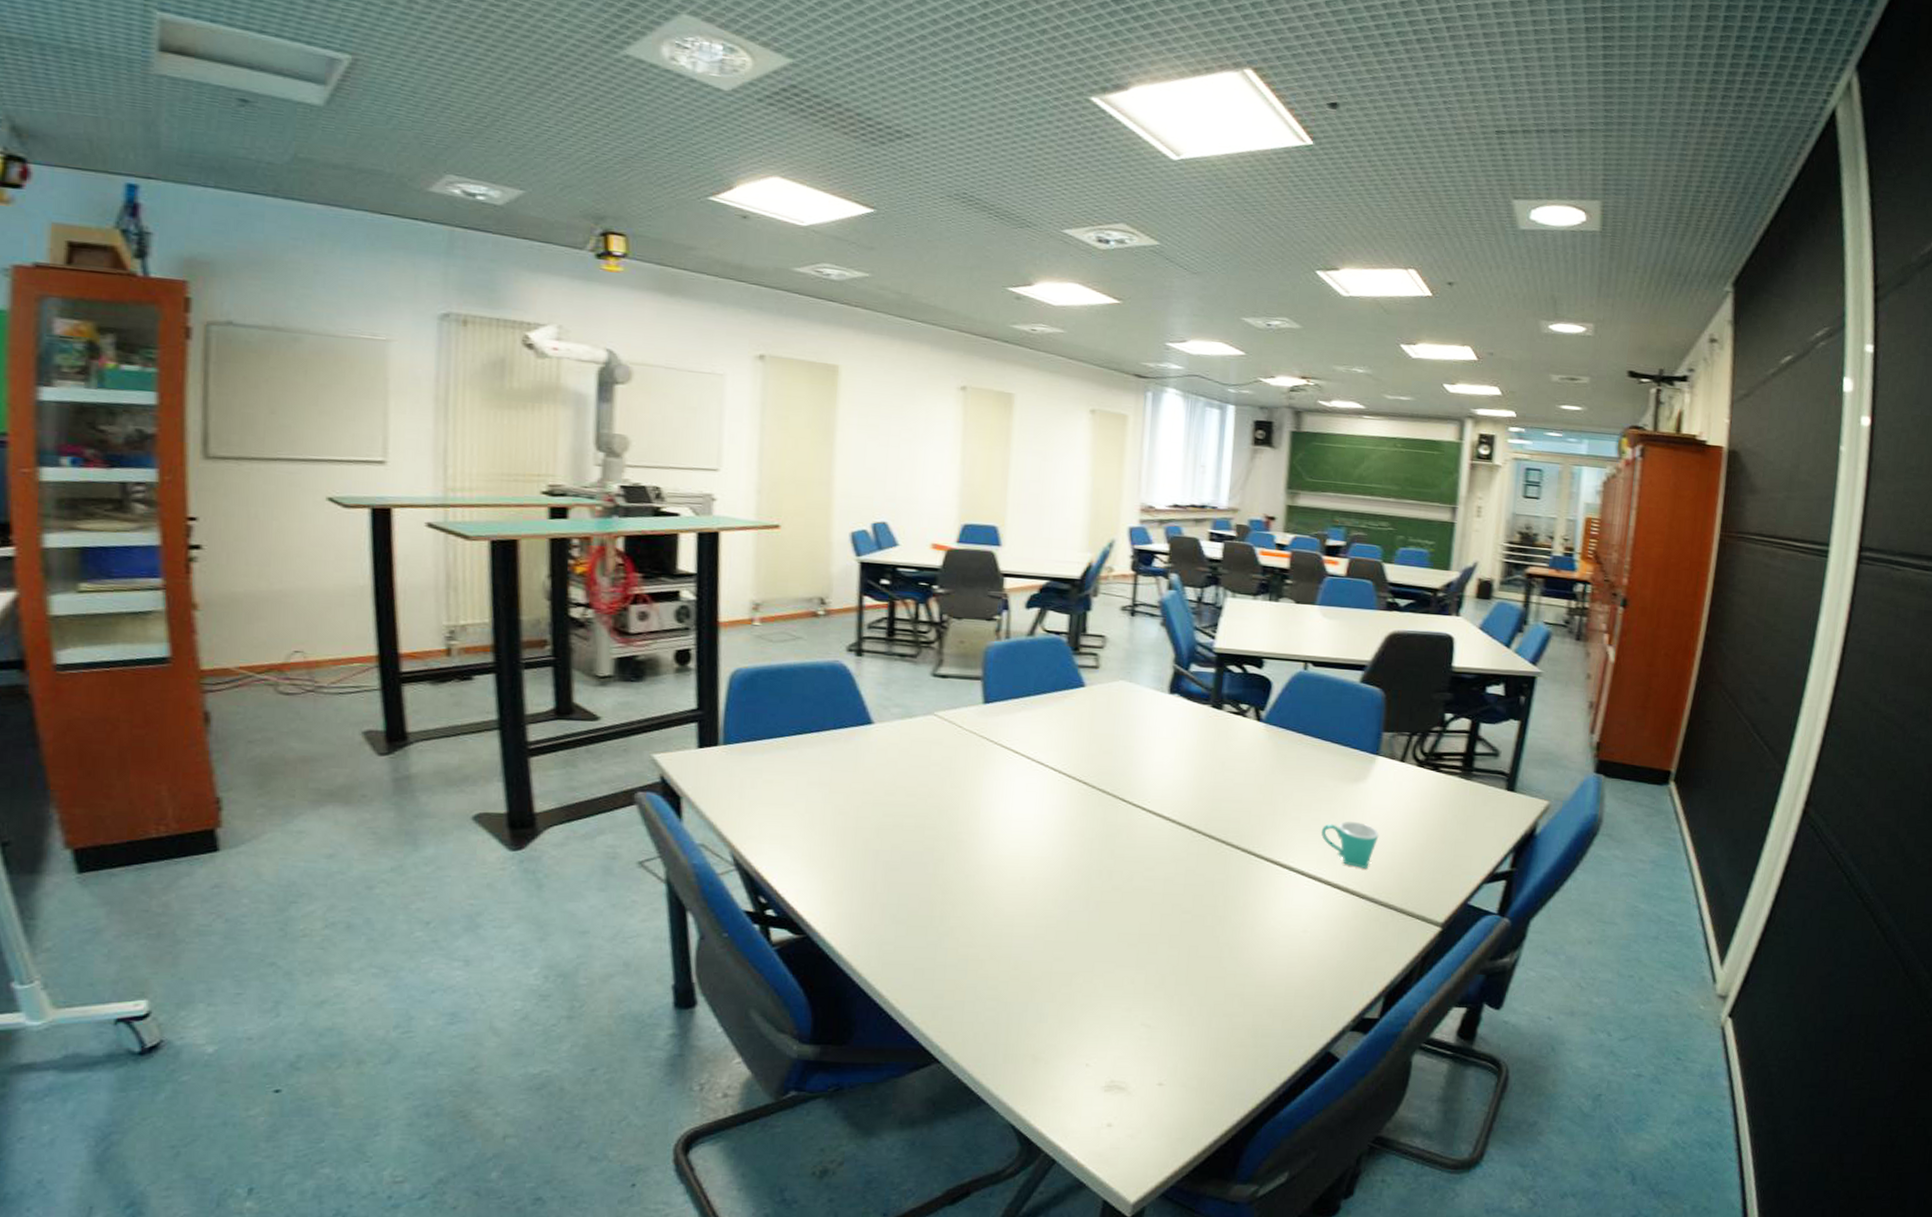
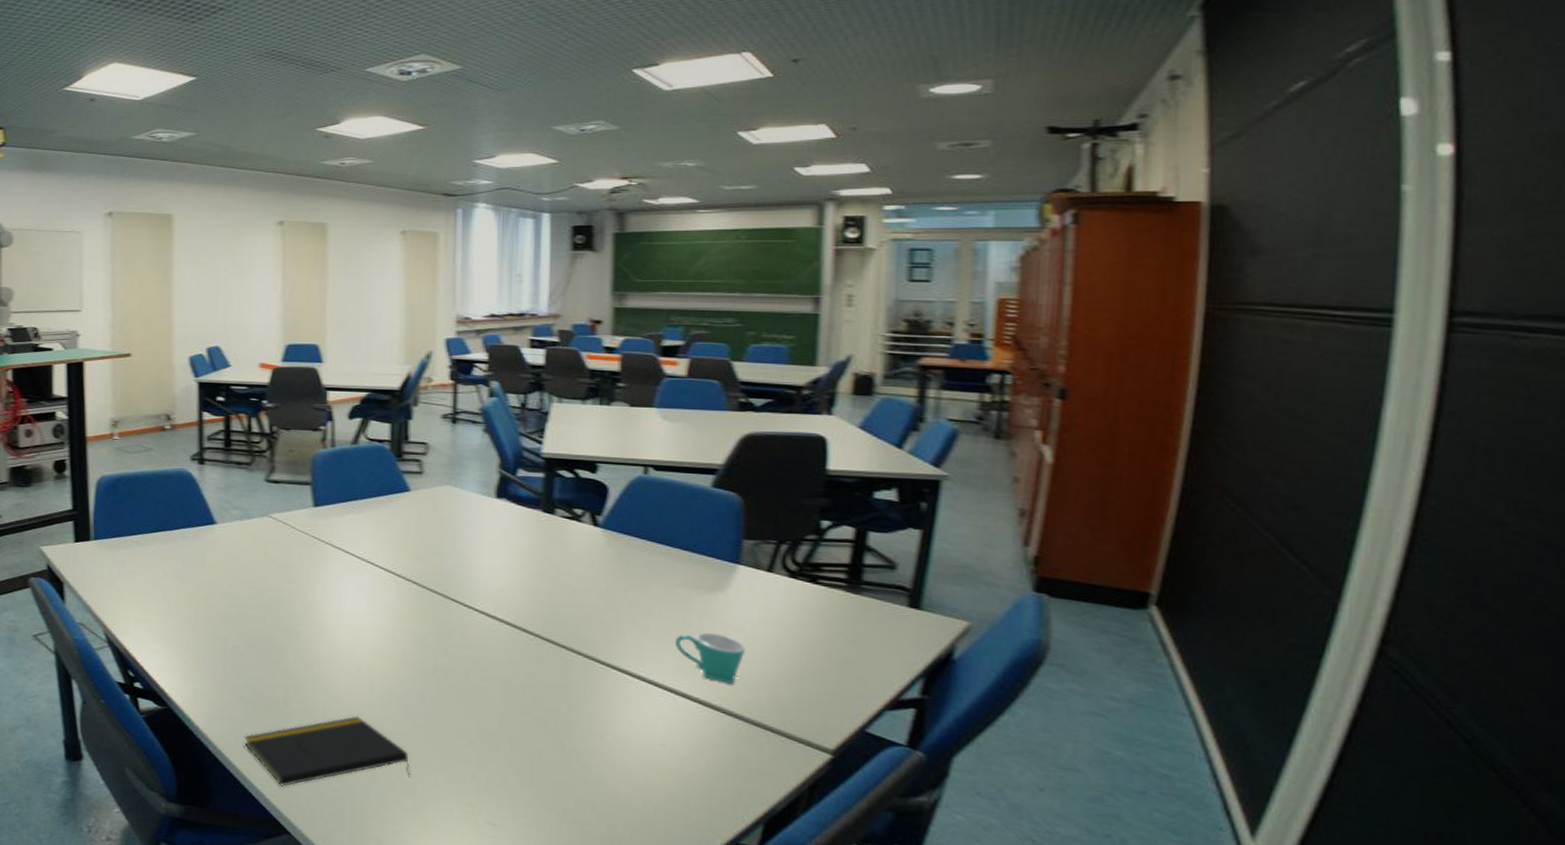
notepad: none [894,927,1070,1012] -> present [244,715,410,787]

